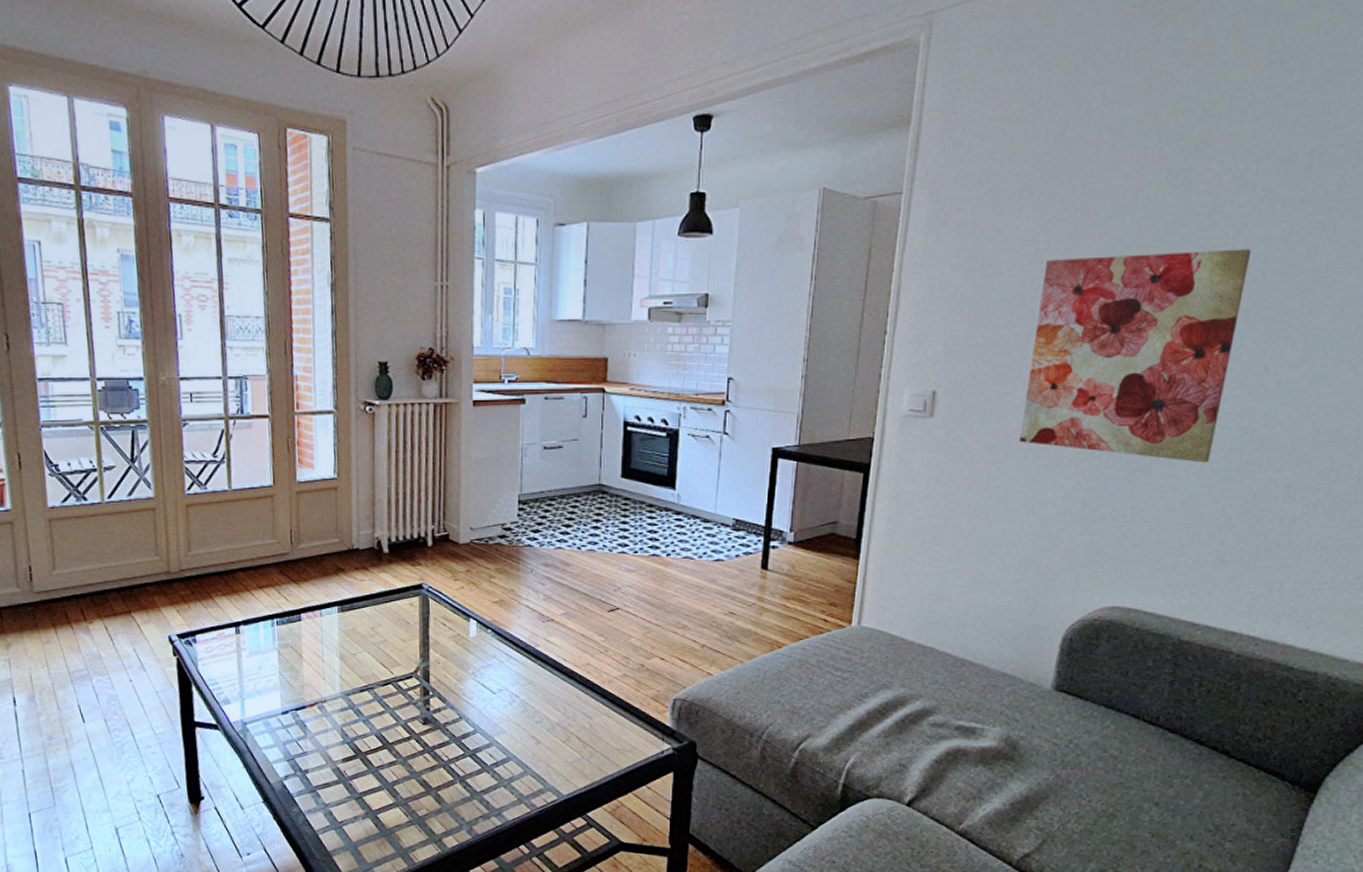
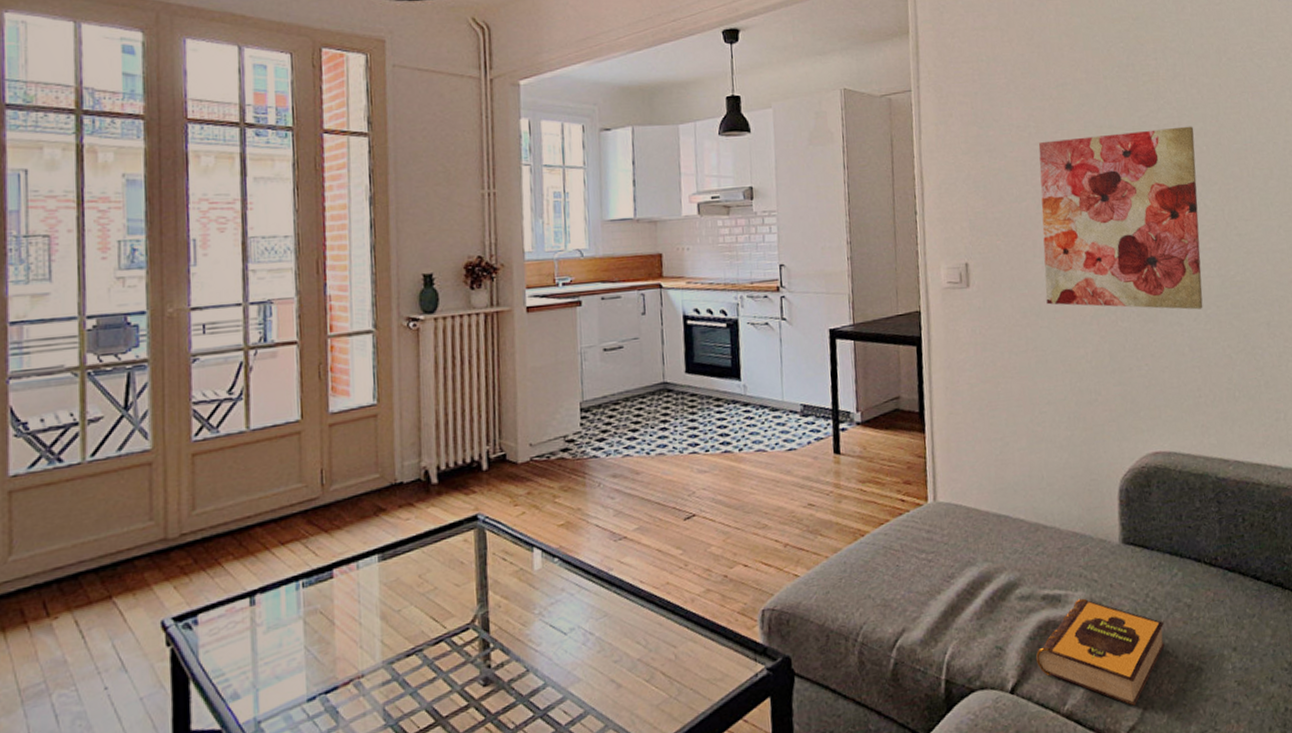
hardback book: none [939,734,1083,836] -> present [1036,598,1165,706]

